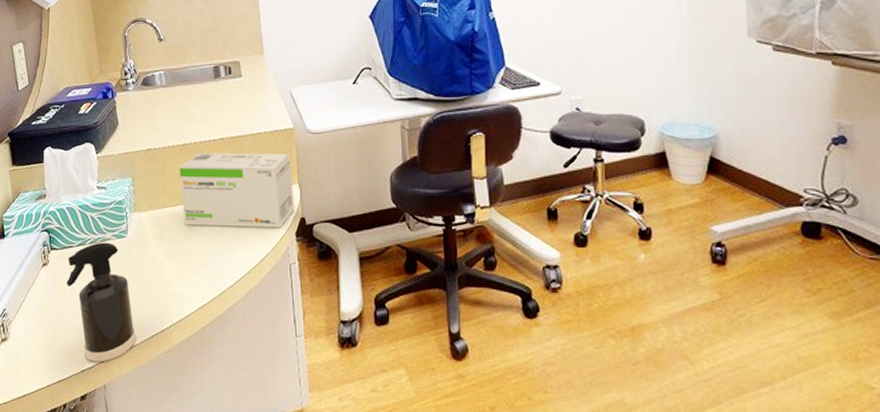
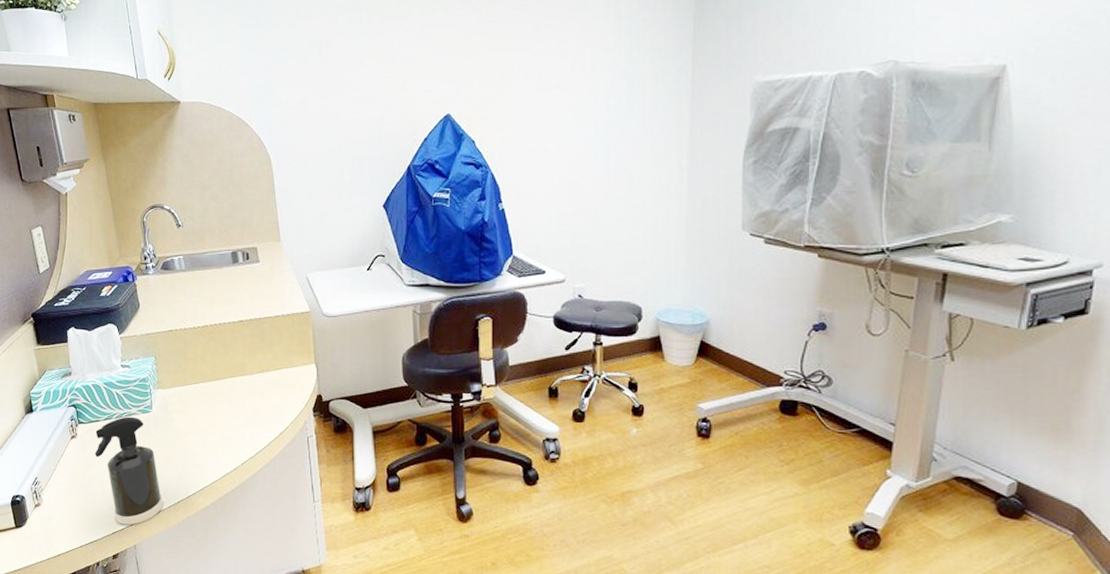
medicine box: present [179,153,295,228] -> none [200,334,312,405]

